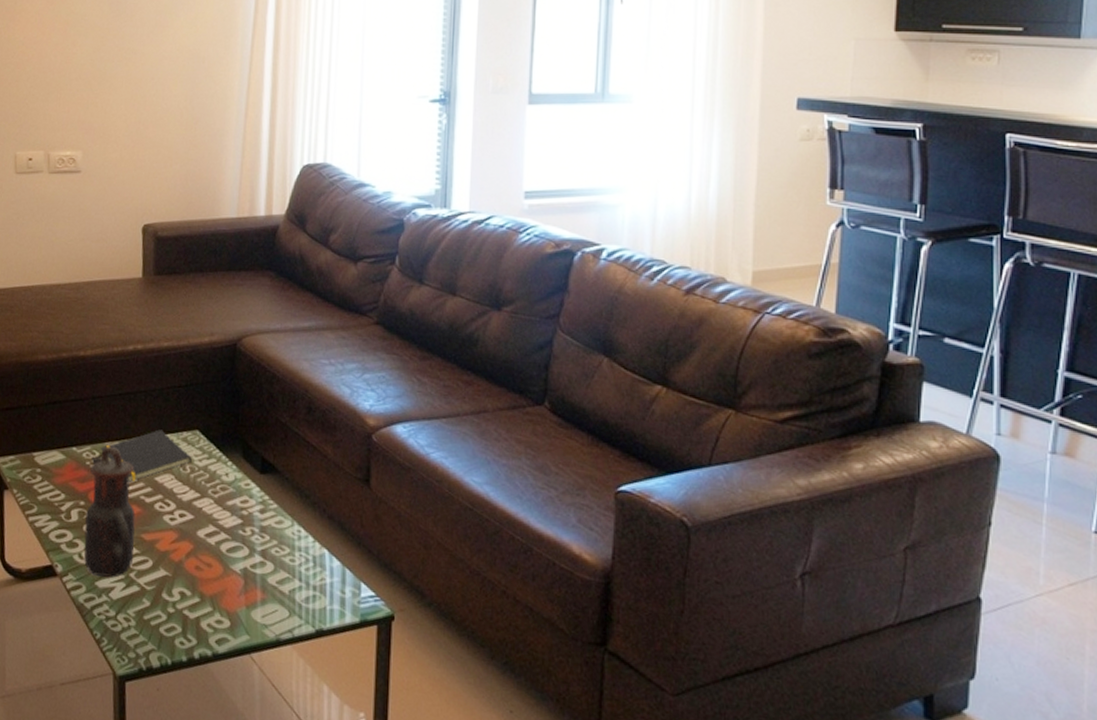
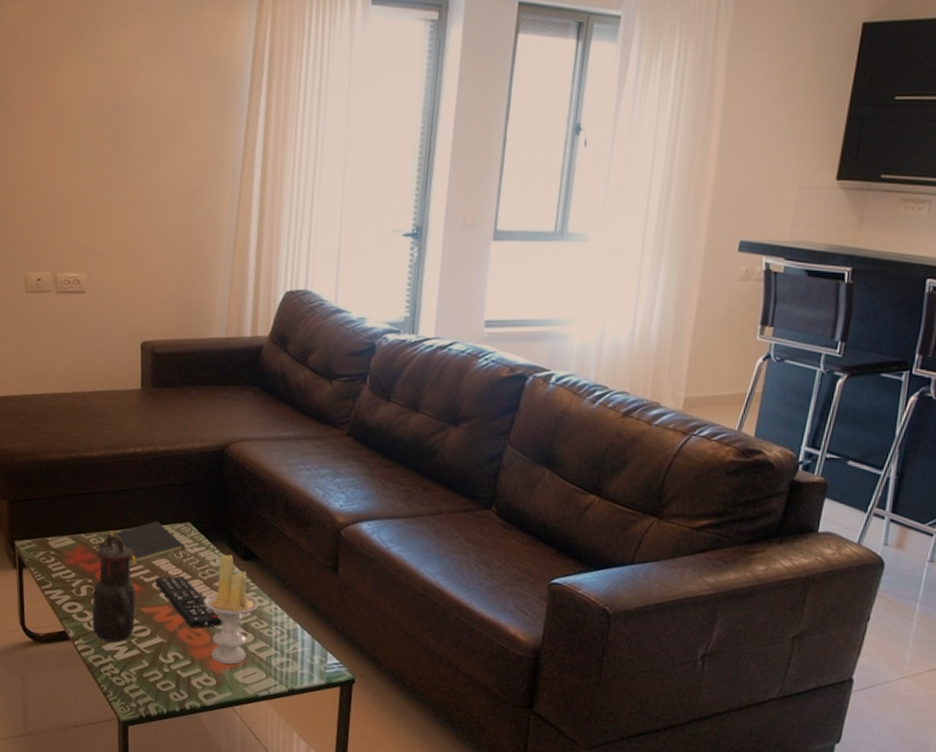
remote control: none [158,493,237,558] -> present [155,575,222,629]
candle: none [214,466,280,601] -> present [203,554,260,664]

